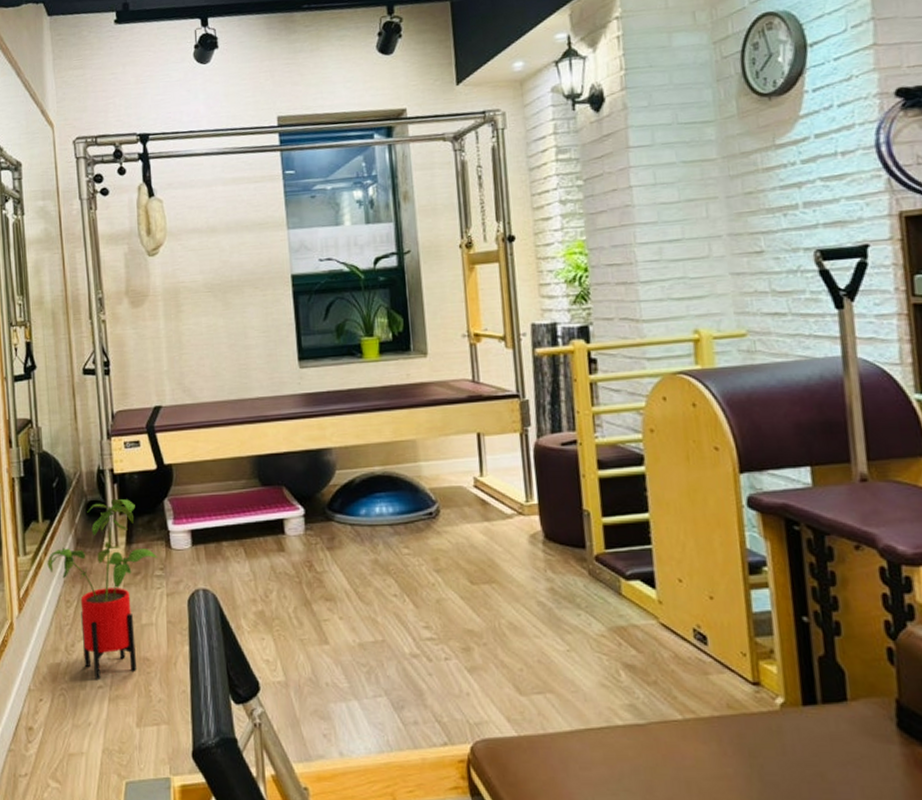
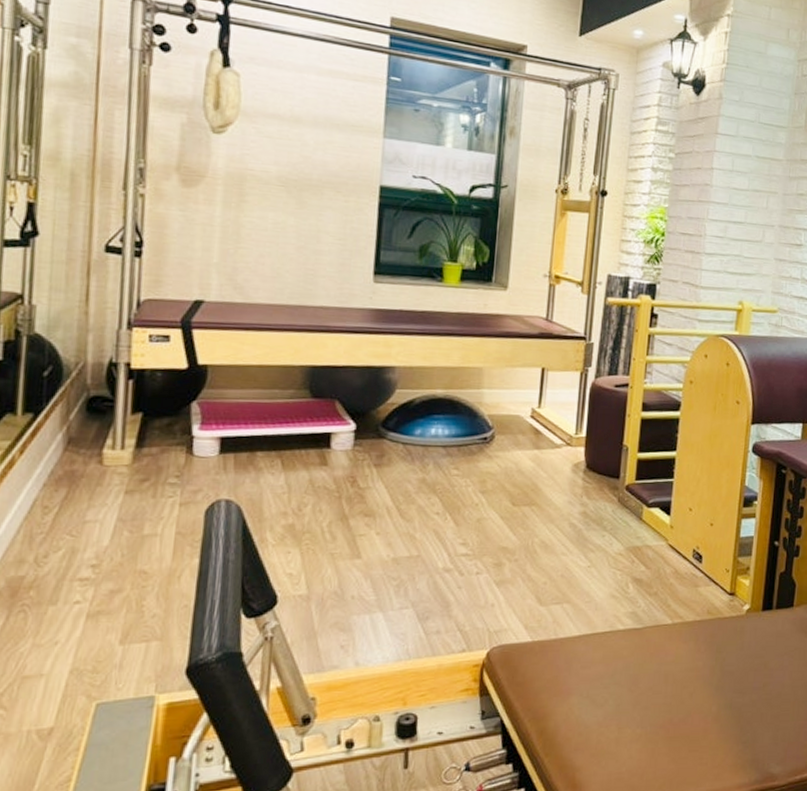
house plant: present [47,498,158,681] -> none [22,396,175,595]

